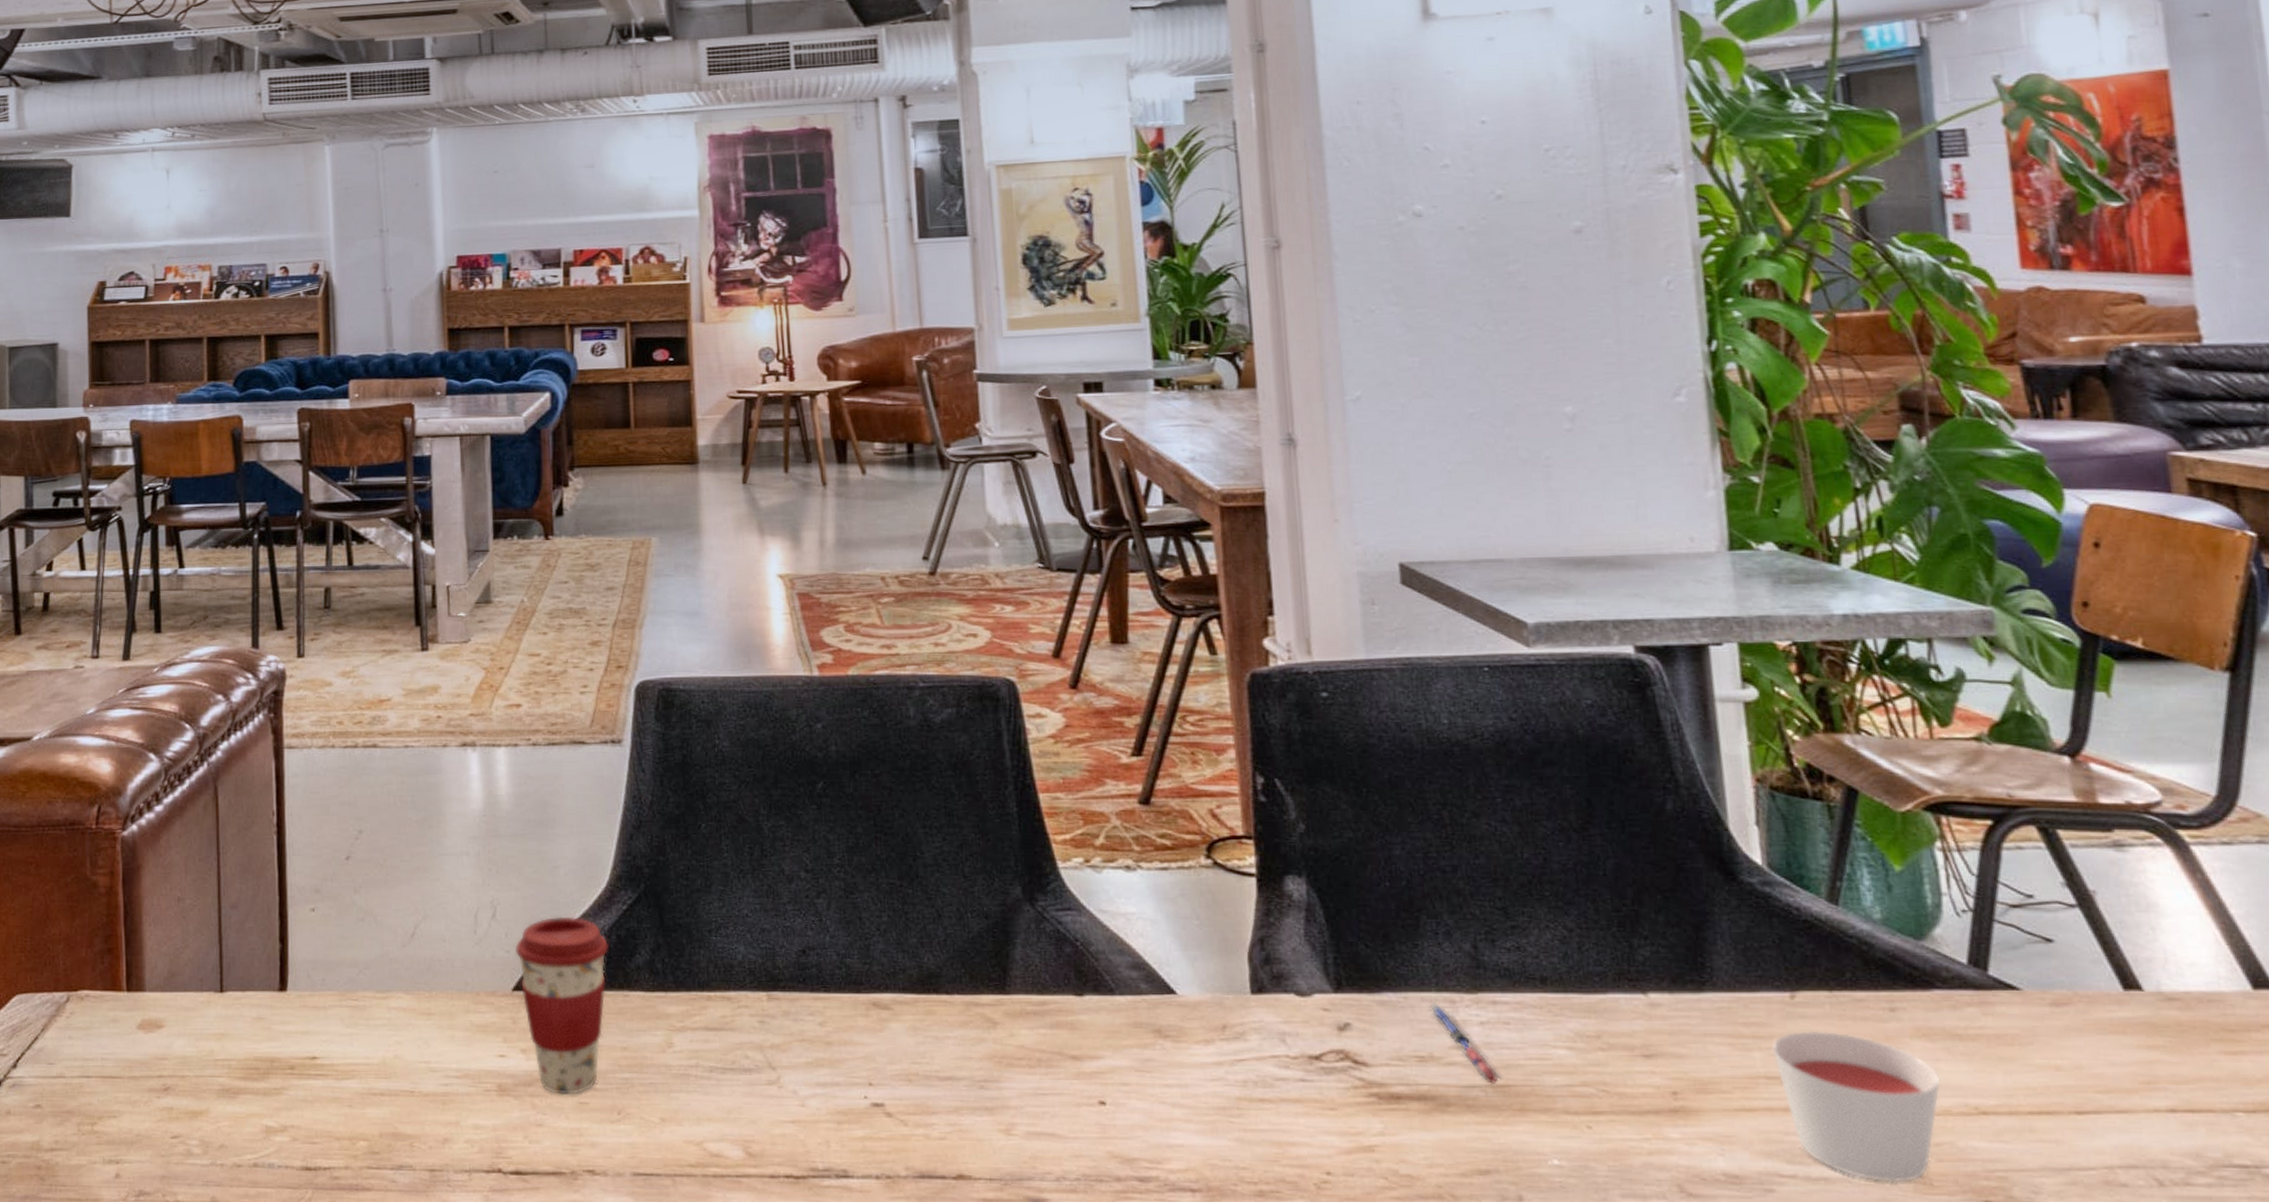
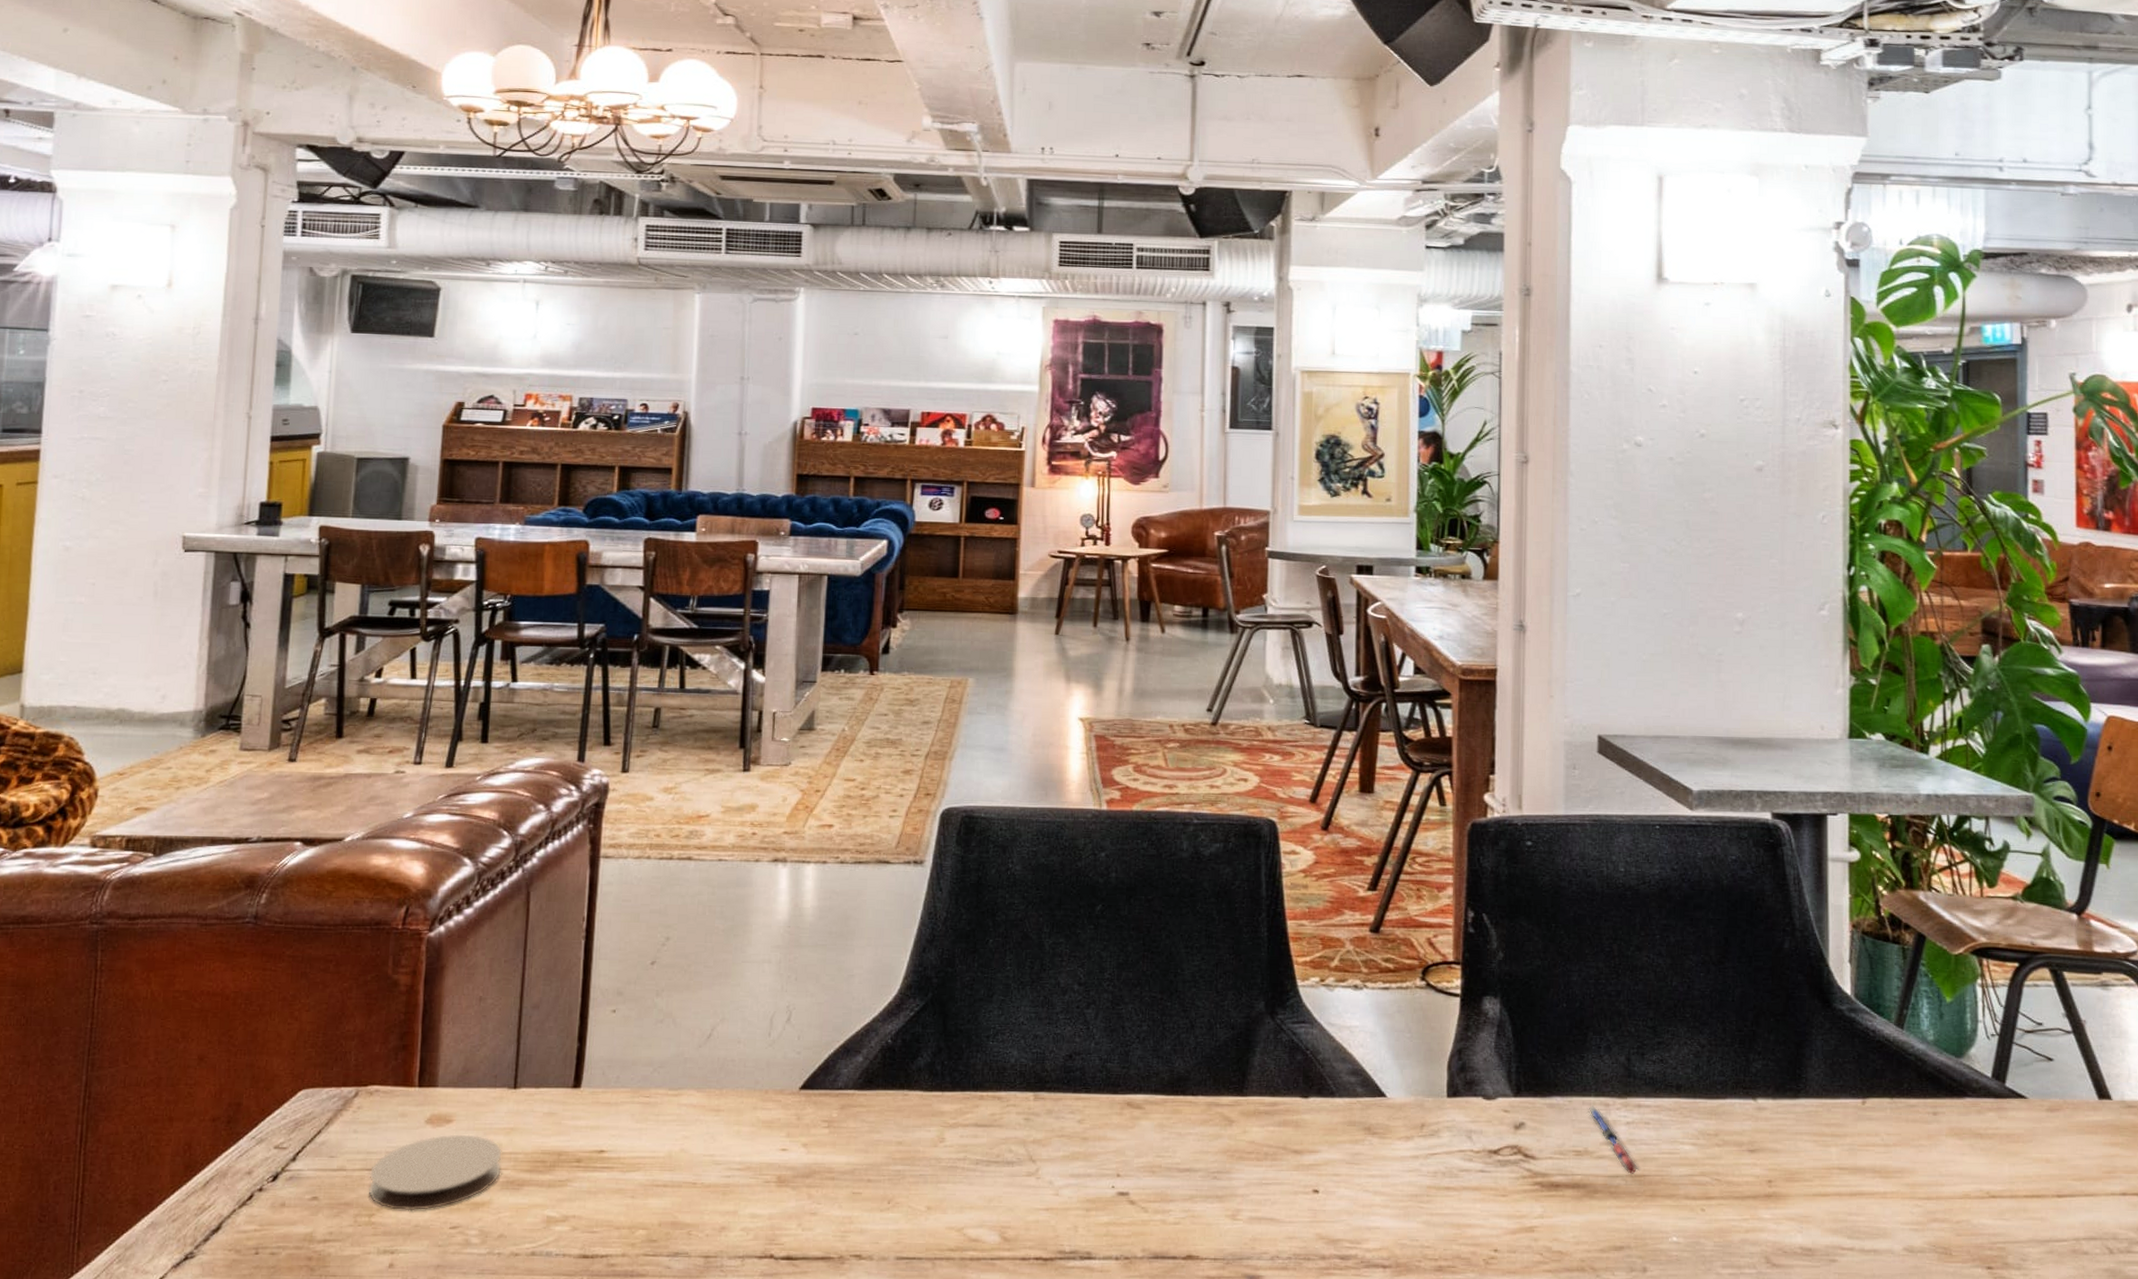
coaster: none [87,1040,216,1120] -> present [368,1134,502,1211]
coffee cup: present [515,916,609,1095] -> none [805,1021,894,1186]
candle: present [1772,1030,1941,1183] -> none [1845,1130,1965,1253]

